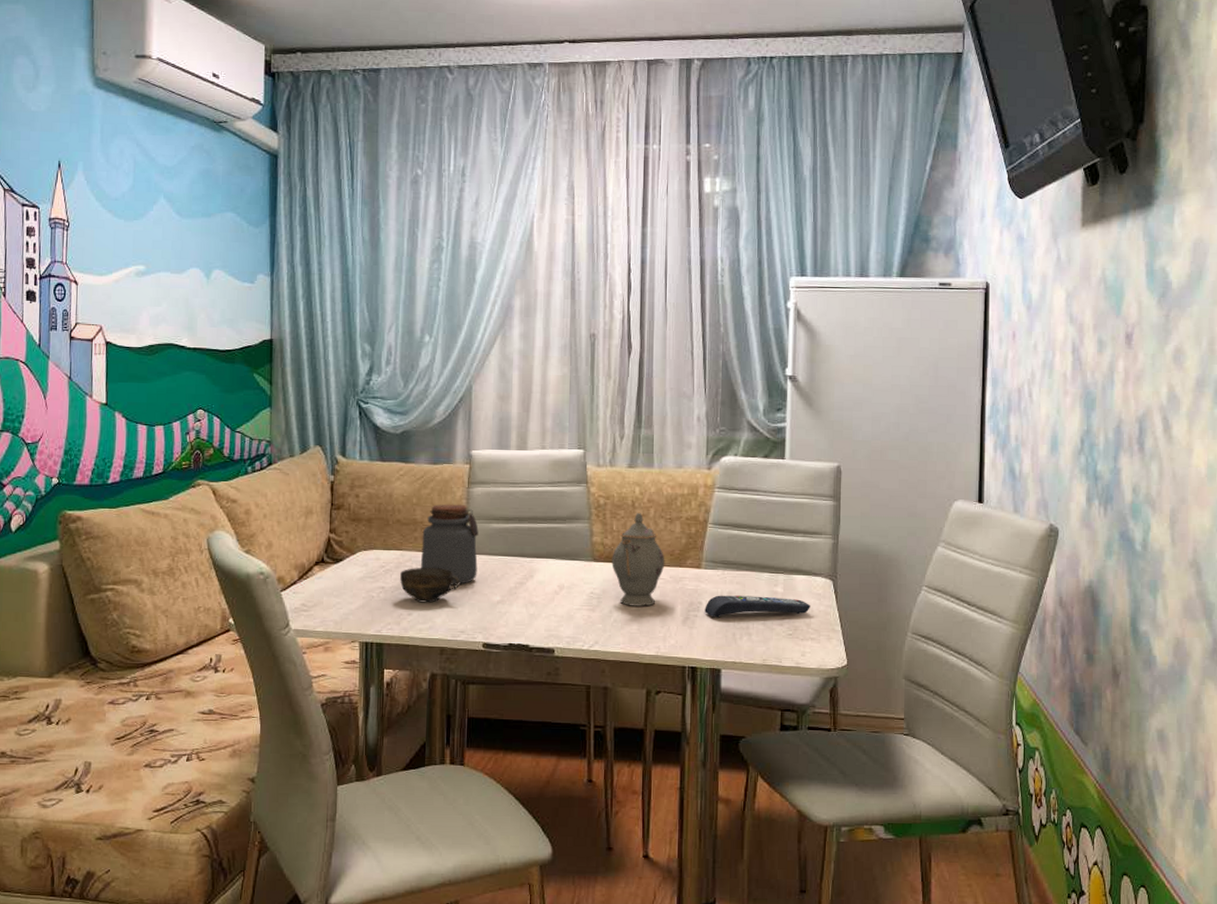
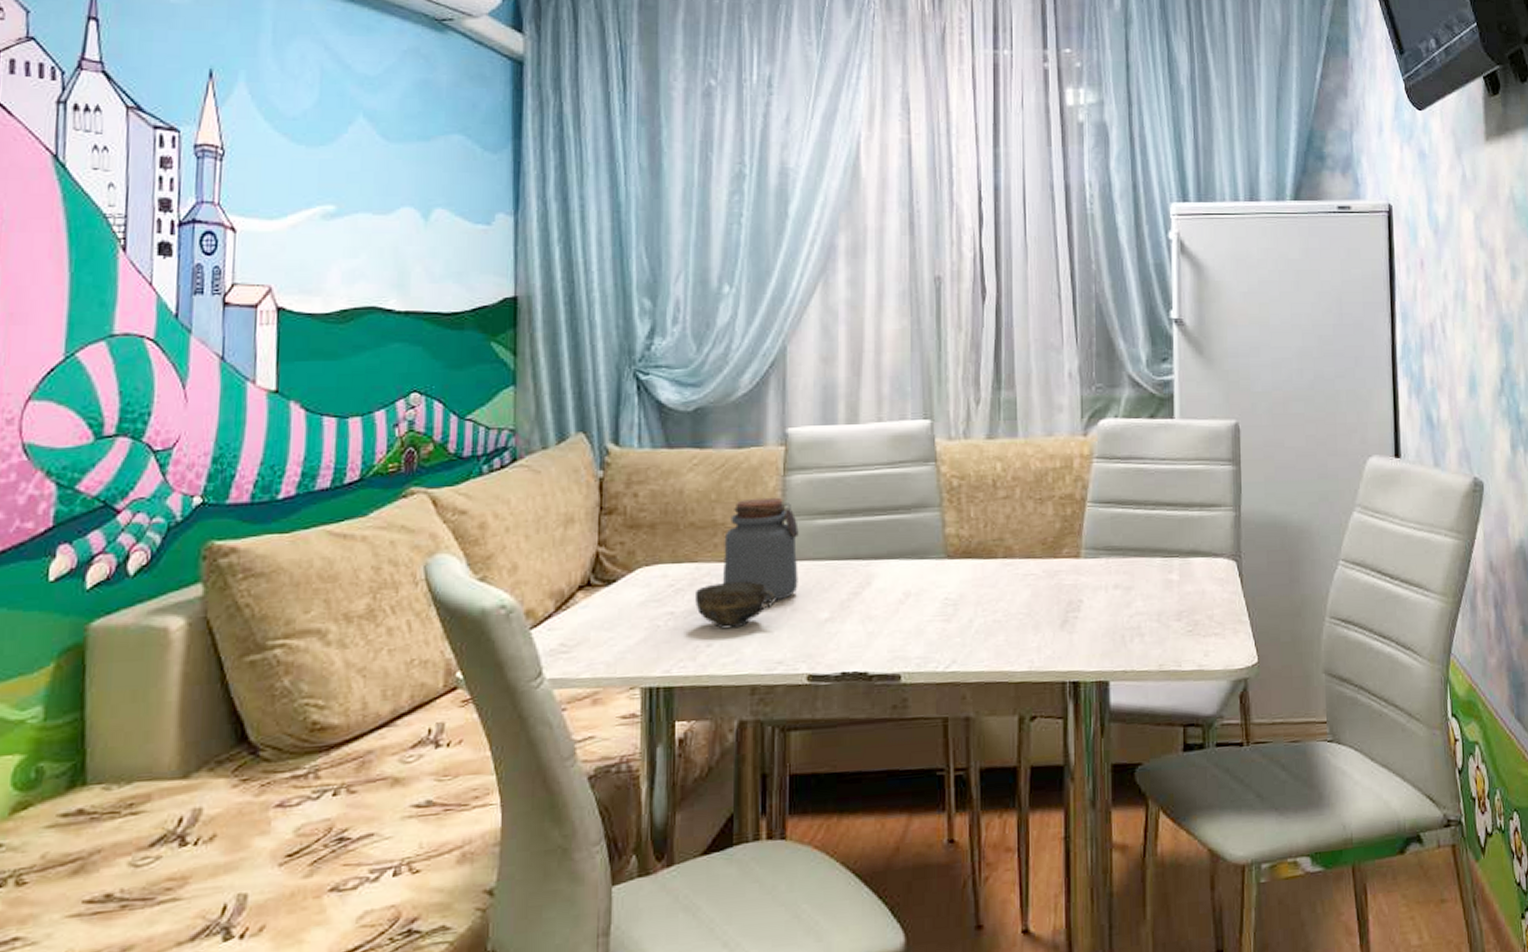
teapot: present [612,512,665,607] -> none [970,493,1036,612]
remote control: present [705,595,810,618] -> none [1086,586,1212,618]

